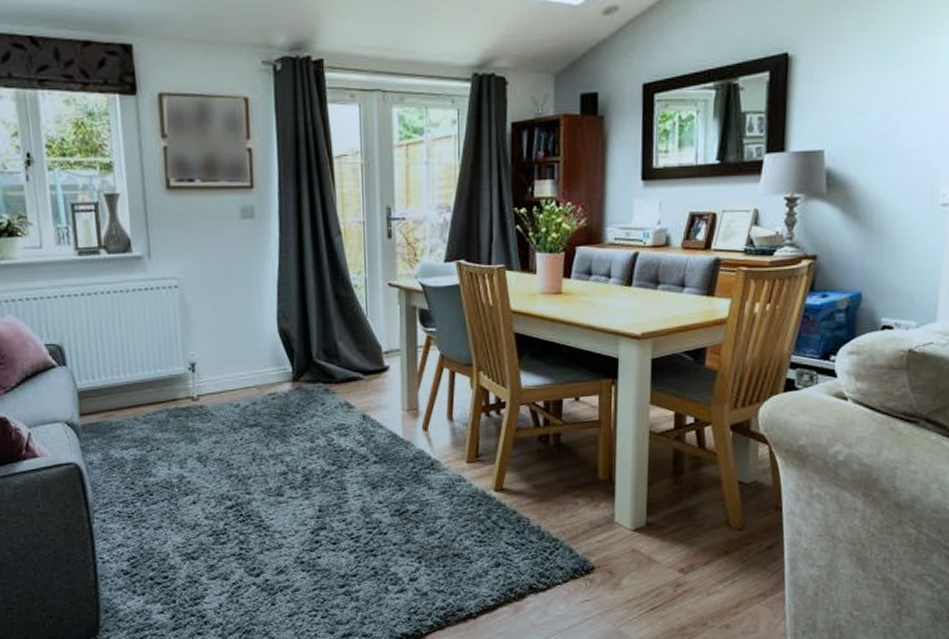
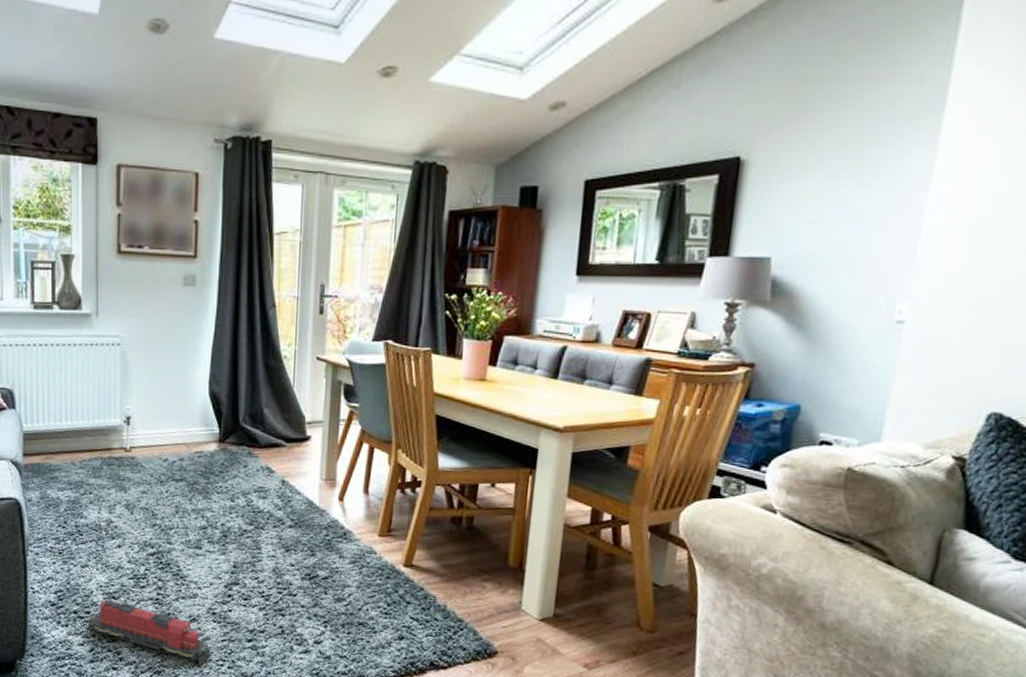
toy train: none [166,560,303,619] -> present [88,599,211,666]

